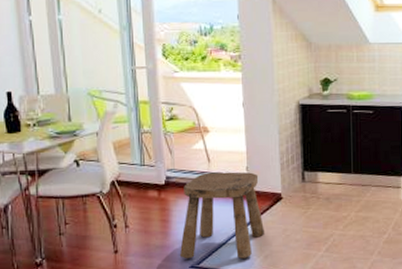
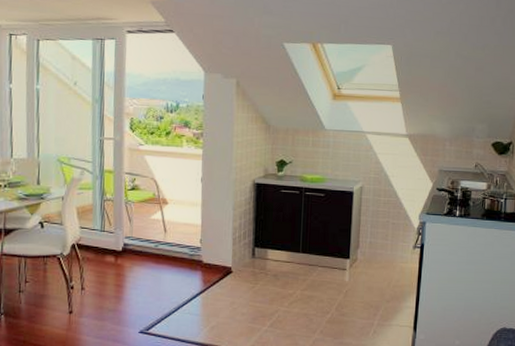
stool: present [179,172,265,259] -> none [130,242,214,328]

